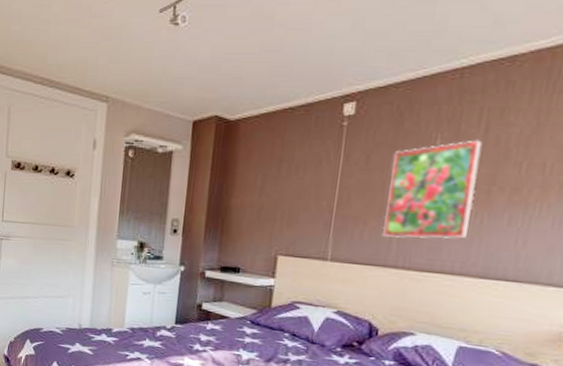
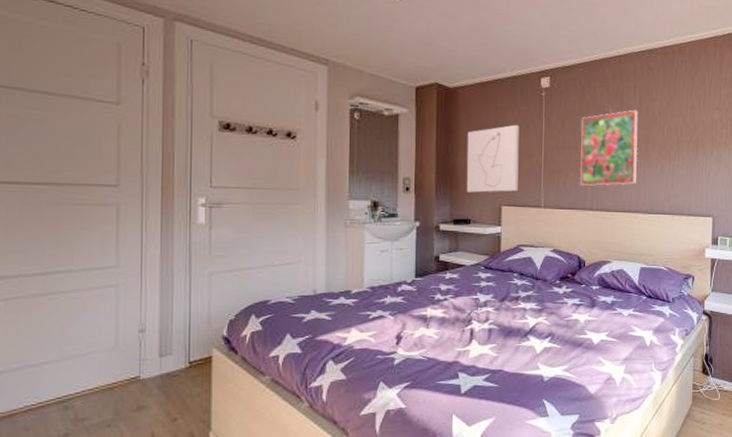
wall art: none [239,161,310,240] -> present [466,124,519,193]

